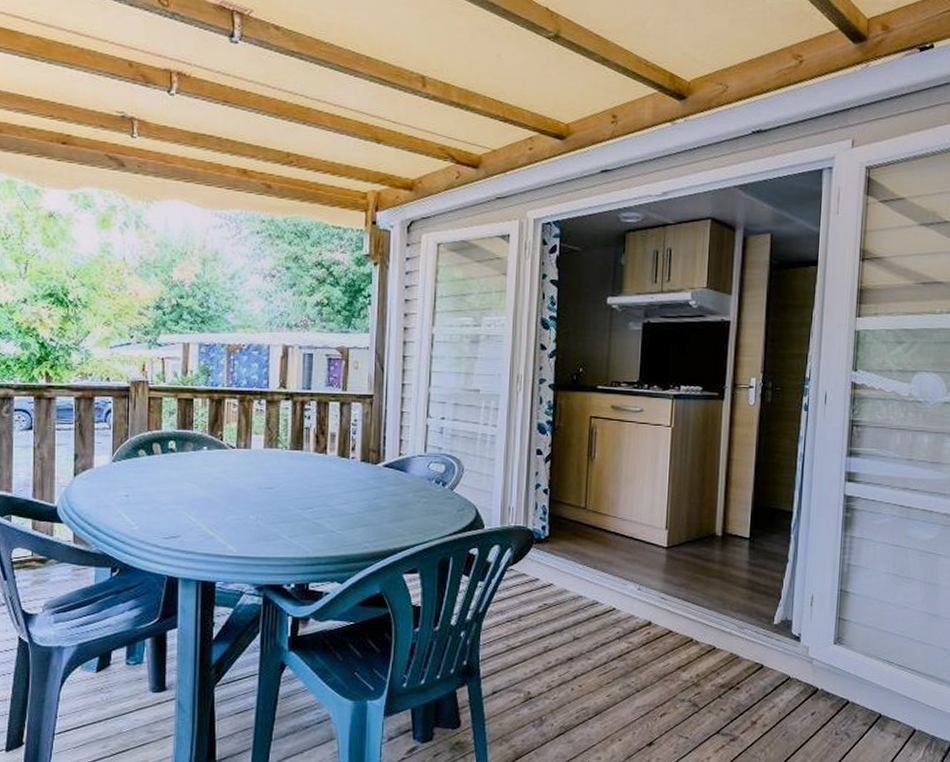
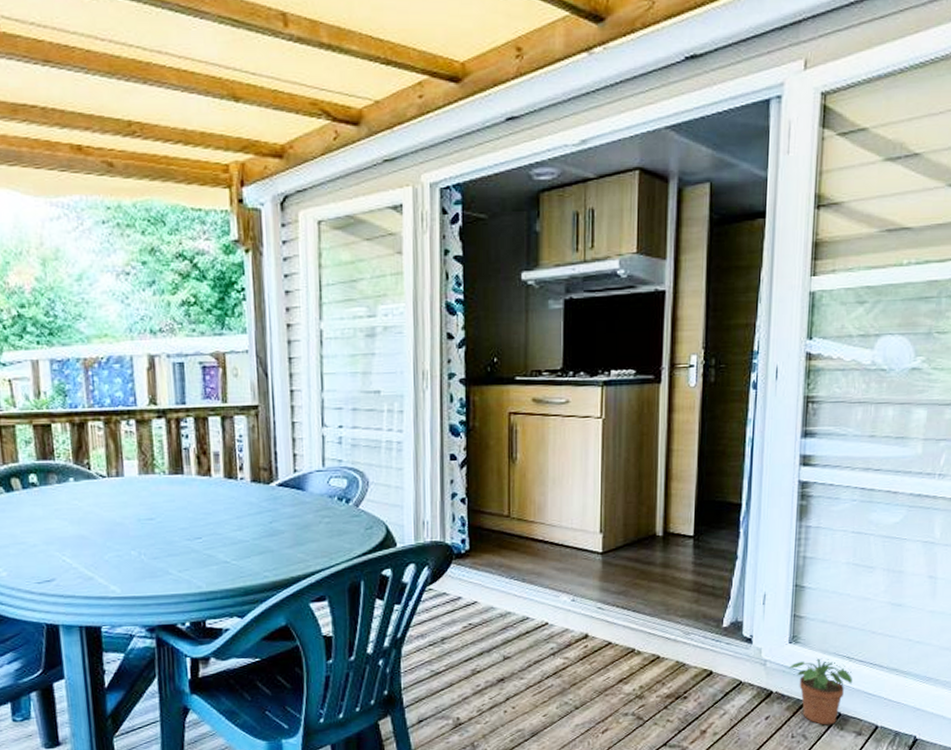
potted plant: none [833,659,892,725] -> present [788,657,852,726]

